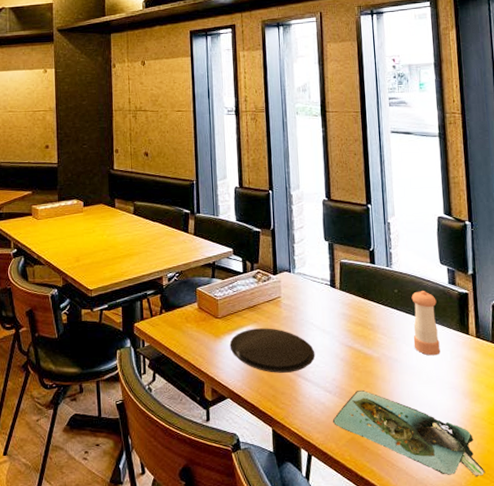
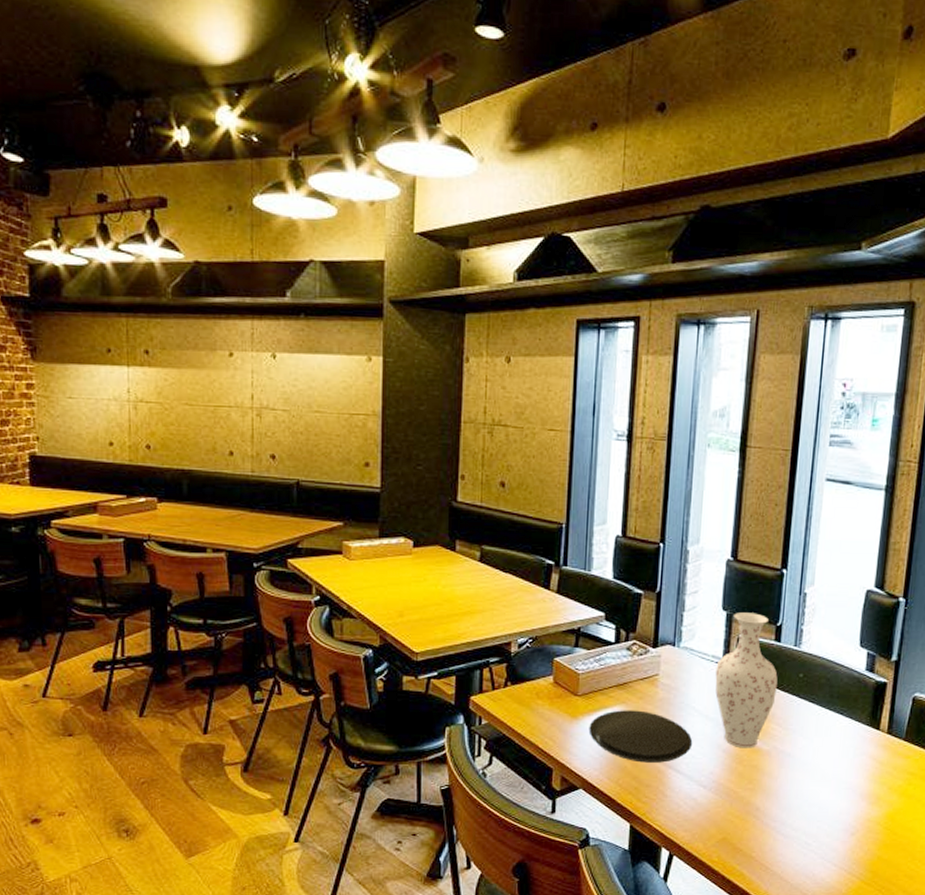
vase: none [326,241,378,357] -> present [715,612,778,749]
platter: present [332,390,486,476] -> none [703,787,871,884]
pepper shaker: present [411,291,440,356] -> none [812,677,848,752]

